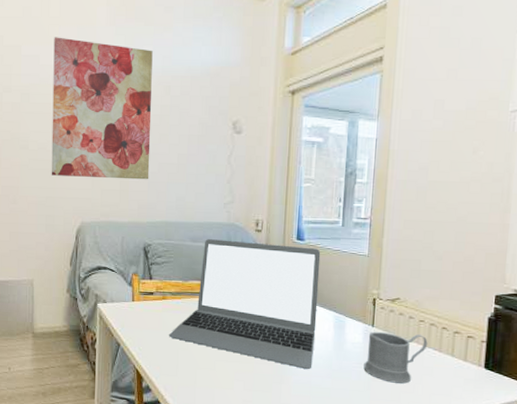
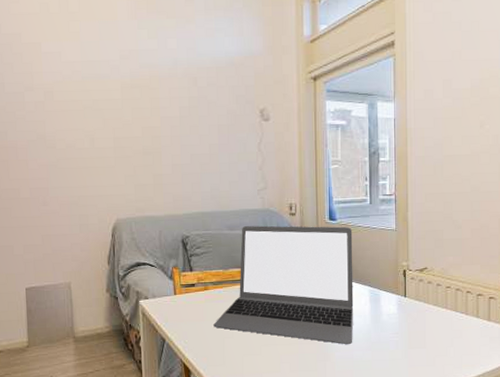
wall art: present [51,37,153,180] -> none [75,32,182,174]
mug: present [363,332,428,384] -> none [400,300,455,349]

